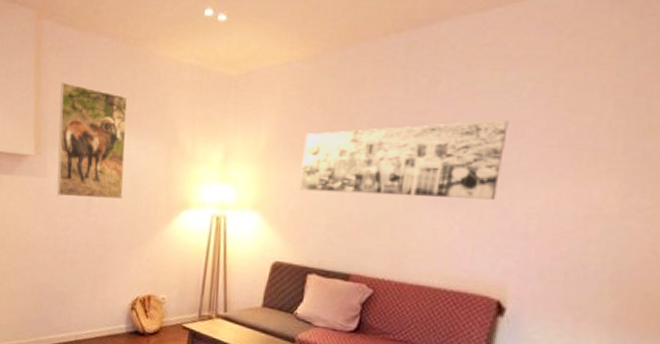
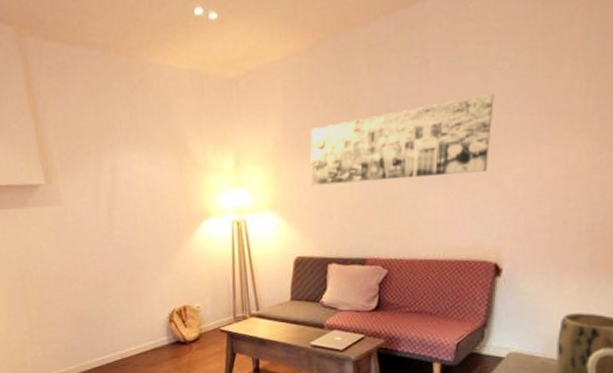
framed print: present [57,82,128,199] -> none [58,103,143,223]

